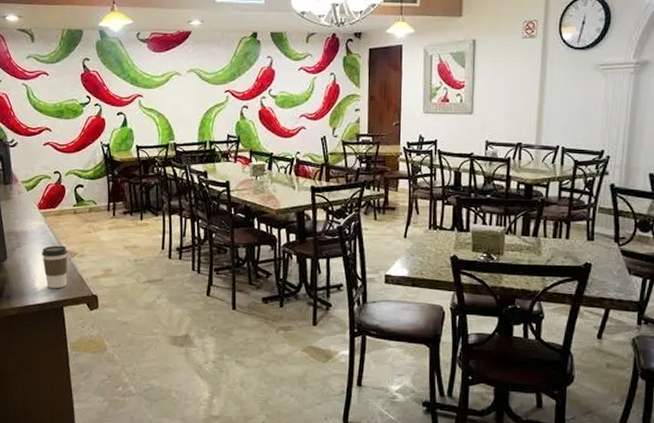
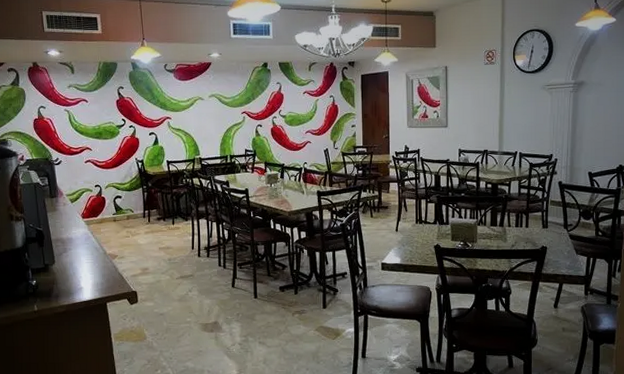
coffee cup: present [42,245,68,289] -> none [86,249,110,287]

